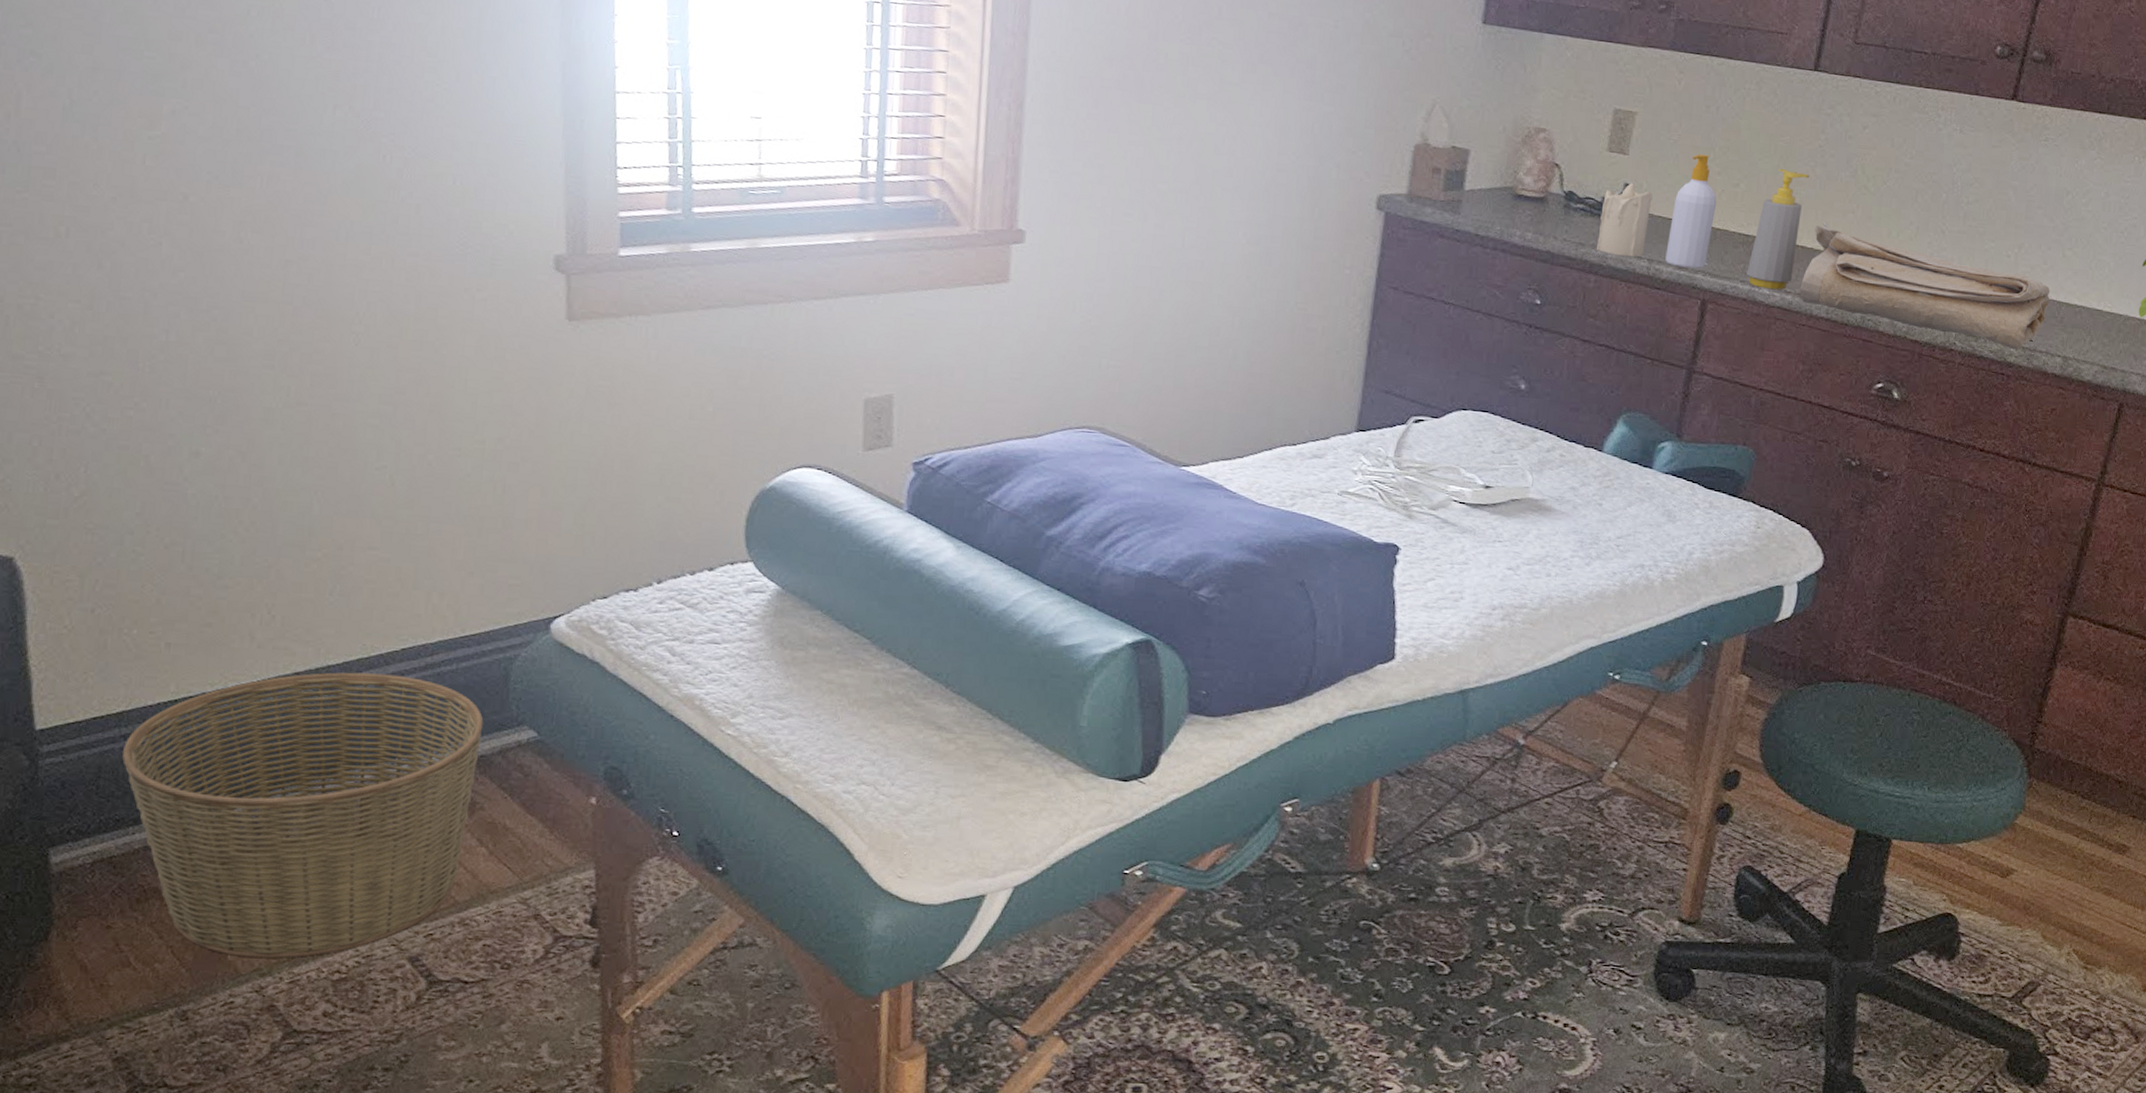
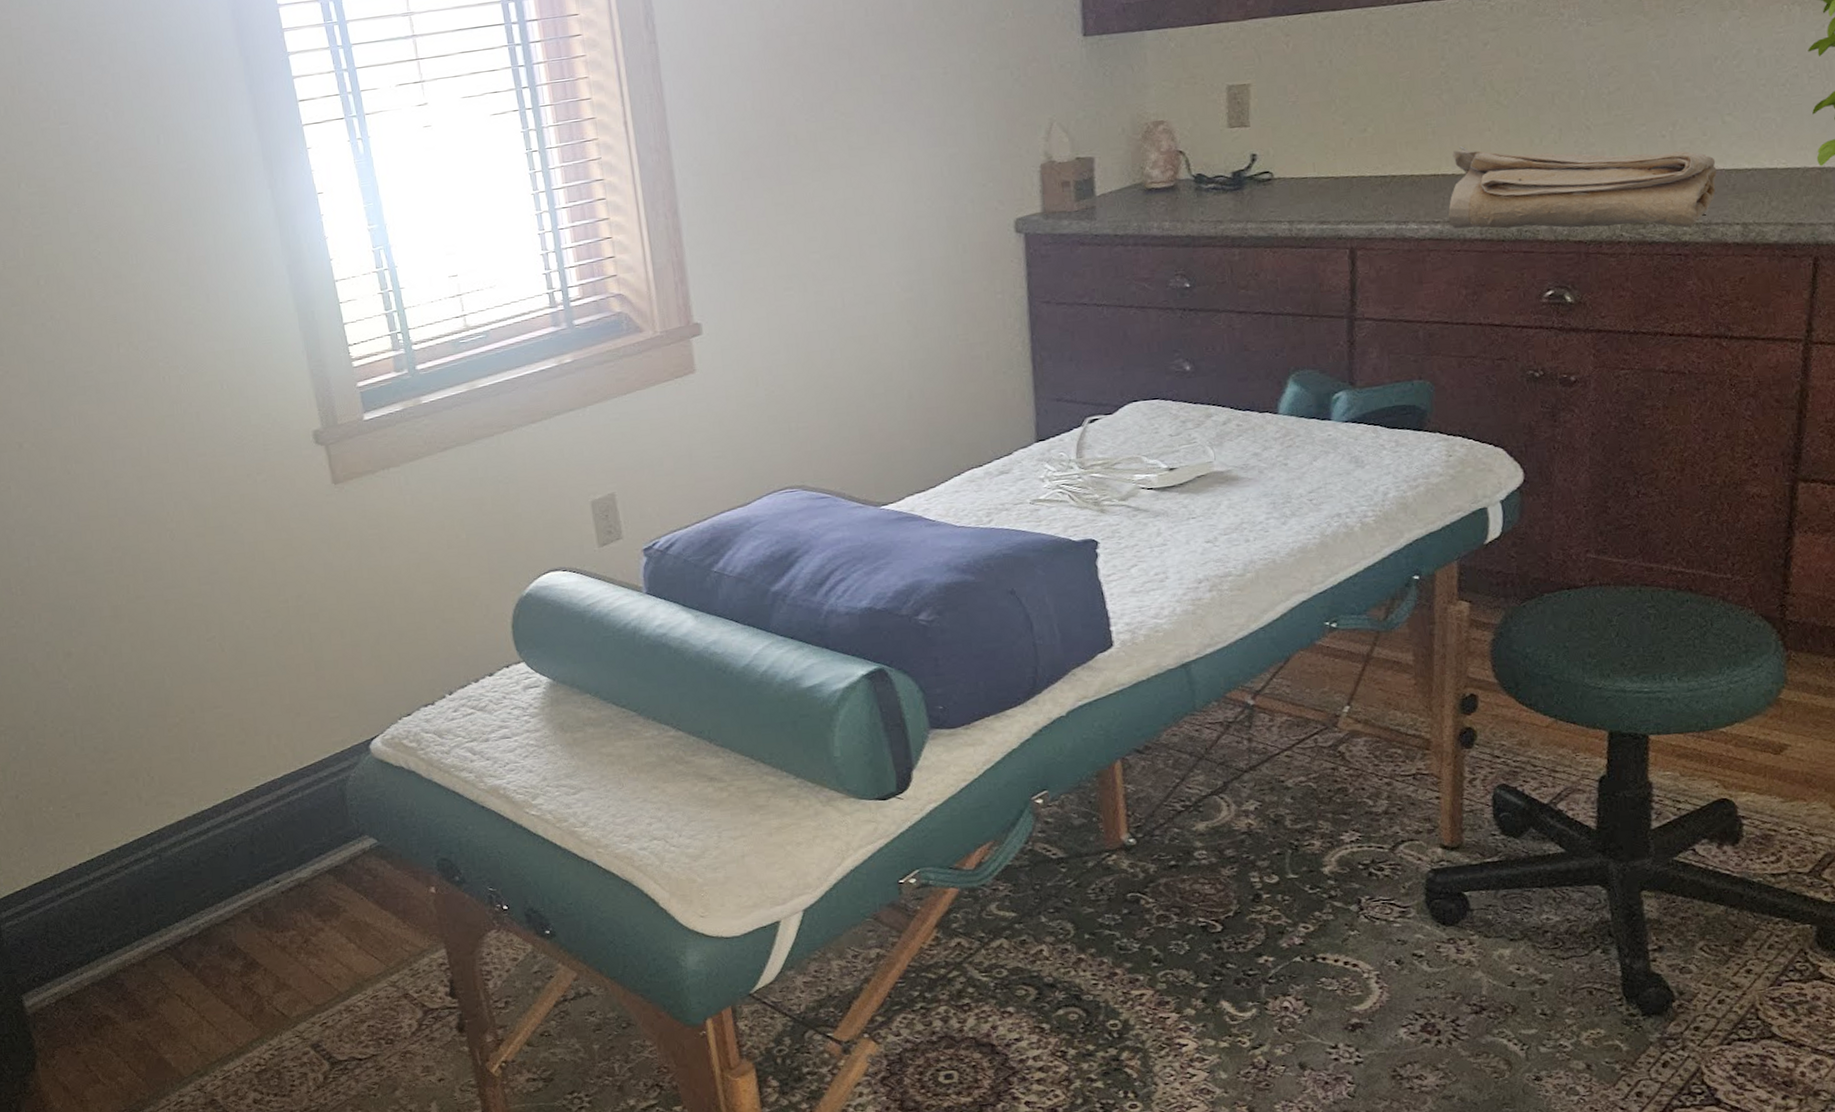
basket: present [122,672,484,959] -> none [61,809,337,1063]
candle: present [1596,183,1653,258] -> none [1233,152,1284,225]
soap bottle: present [1665,153,1717,269] -> none [1304,108,1348,222]
soap bottle: present [1746,168,1810,290] -> none [1390,102,1439,225]

